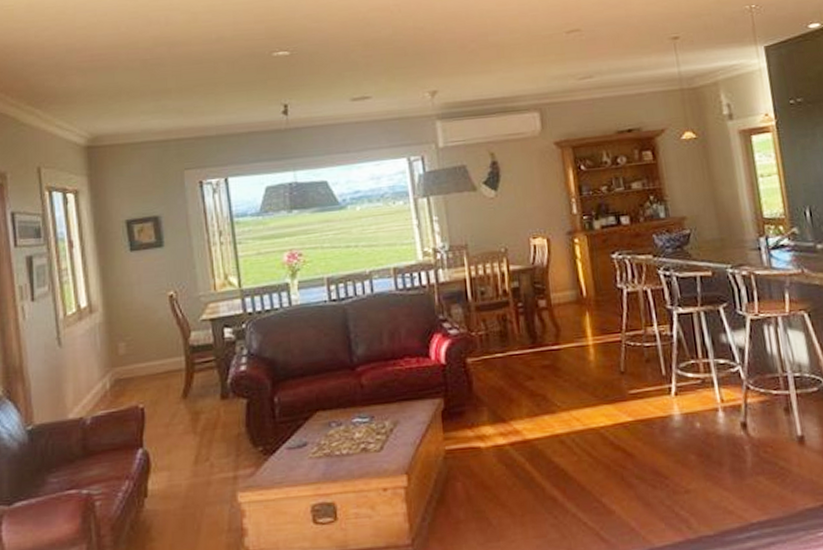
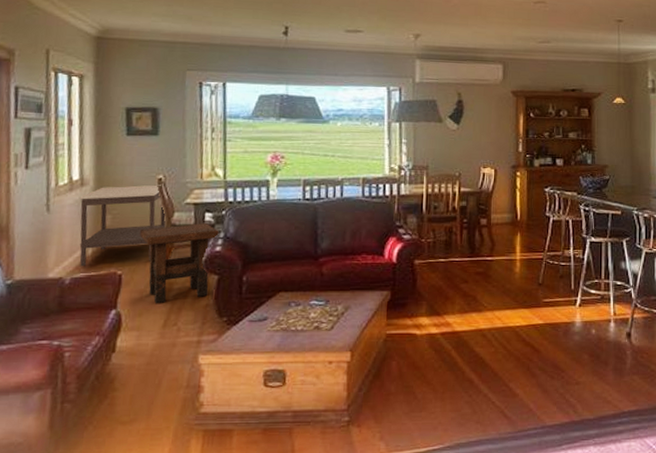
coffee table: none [92,302,184,404] -> present [79,184,166,267]
side table: none [156,340,242,438] -> present [139,223,219,304]

